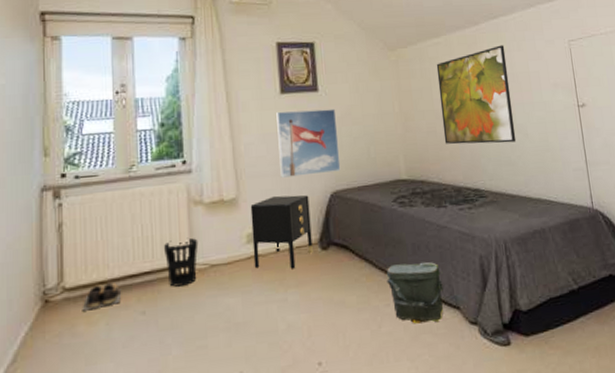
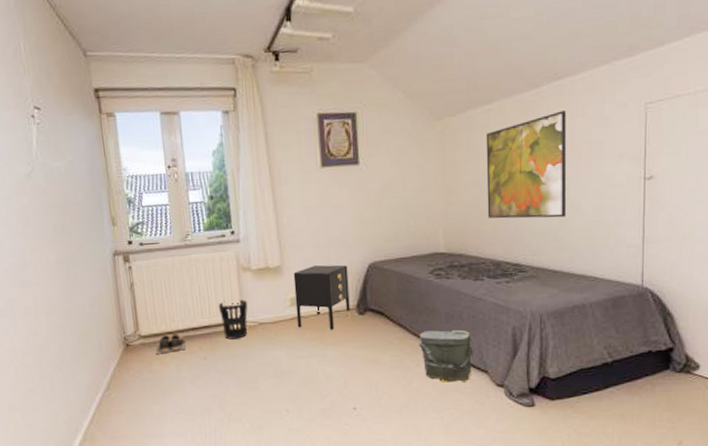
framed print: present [276,108,341,178] -> none [317,182,379,249]

